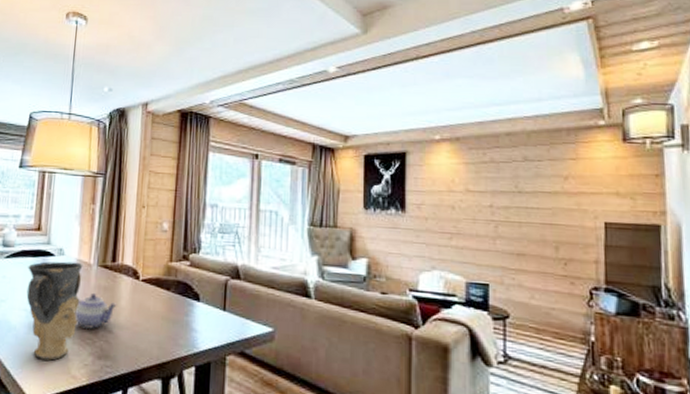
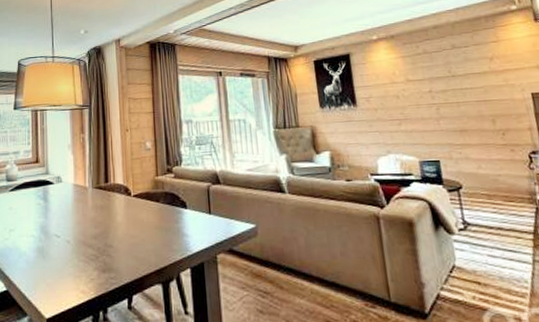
vase: present [26,261,83,361] -> none [31,187,81,280]
teapot: present [75,292,117,330] -> none [77,212,114,247]

